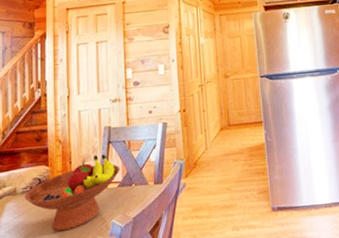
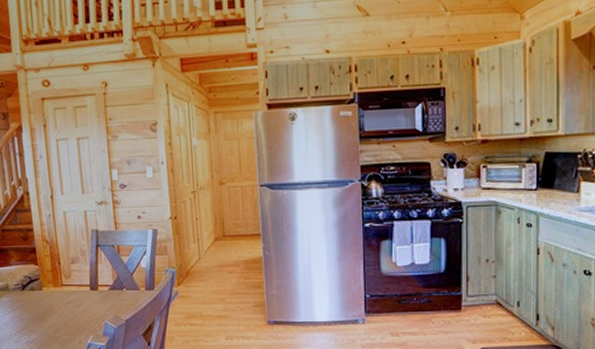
fruit bowl: present [24,154,120,231] -> none [16,257,110,327]

